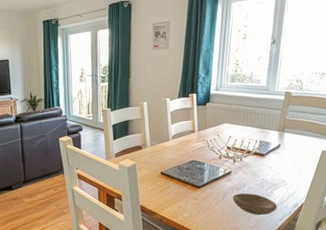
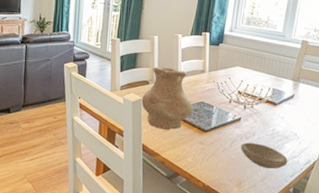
vase: none [136,131,186,190] -> present [141,66,193,130]

